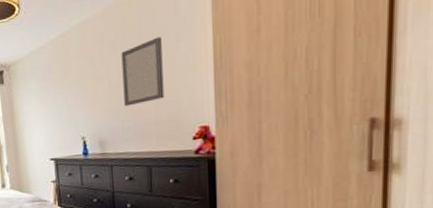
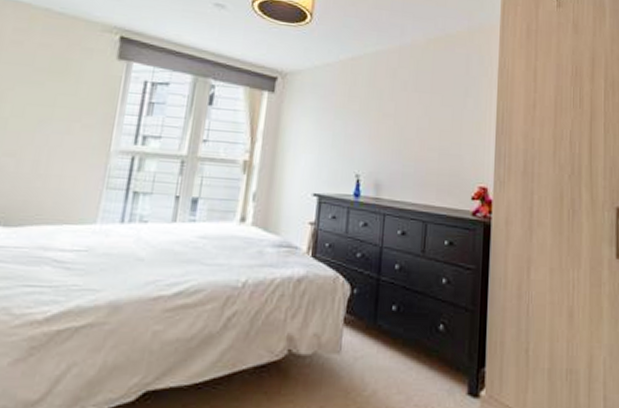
home mirror: present [121,36,164,107] -> none [408,87,452,151]

